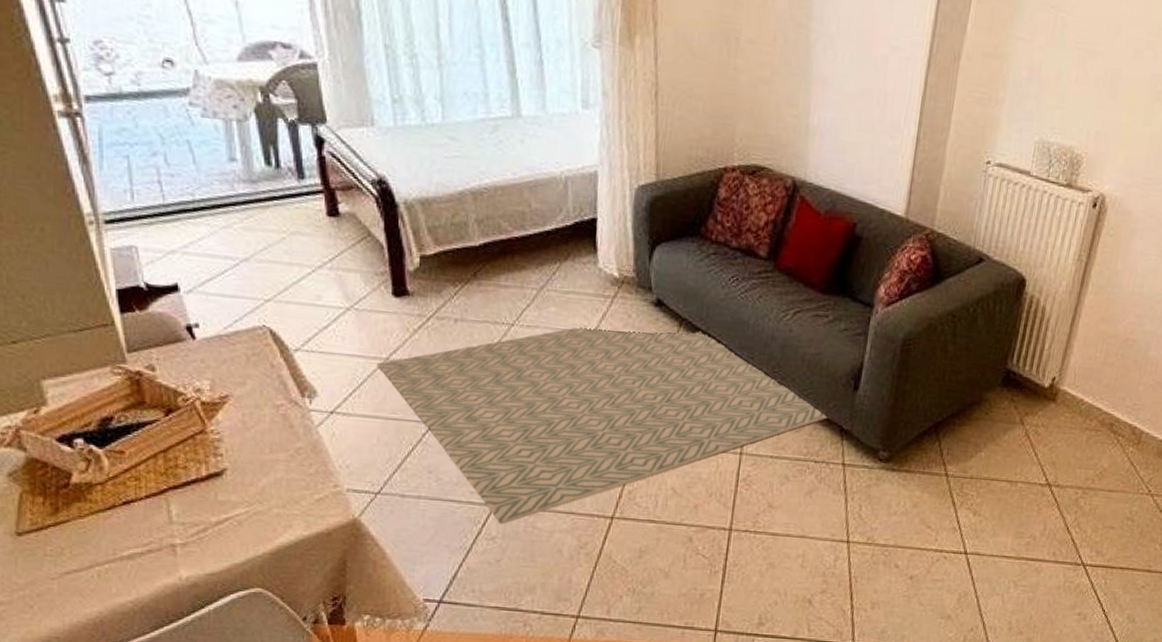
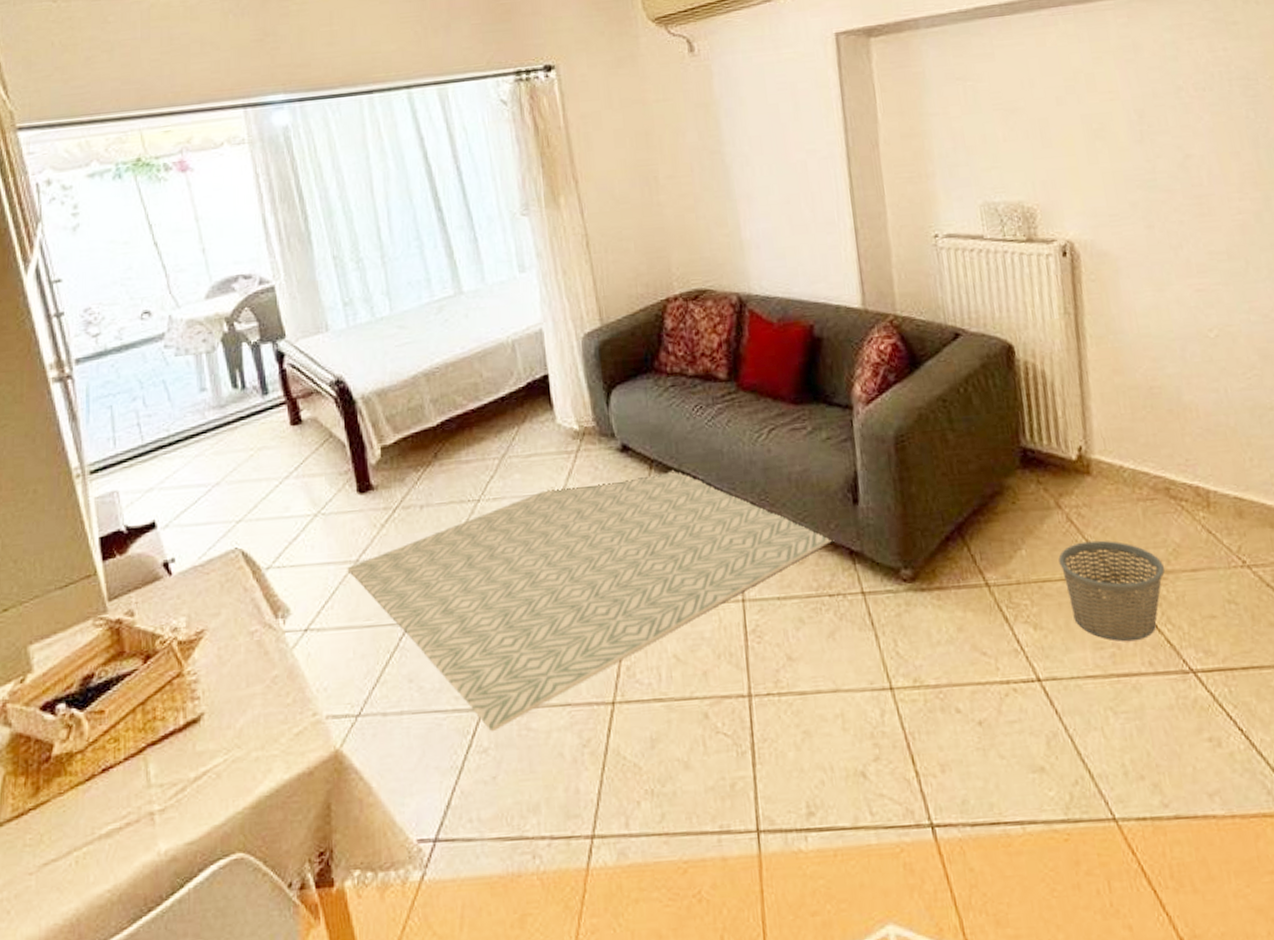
basket: none [1006,454,1089,536] -> present [1058,540,1165,641]

